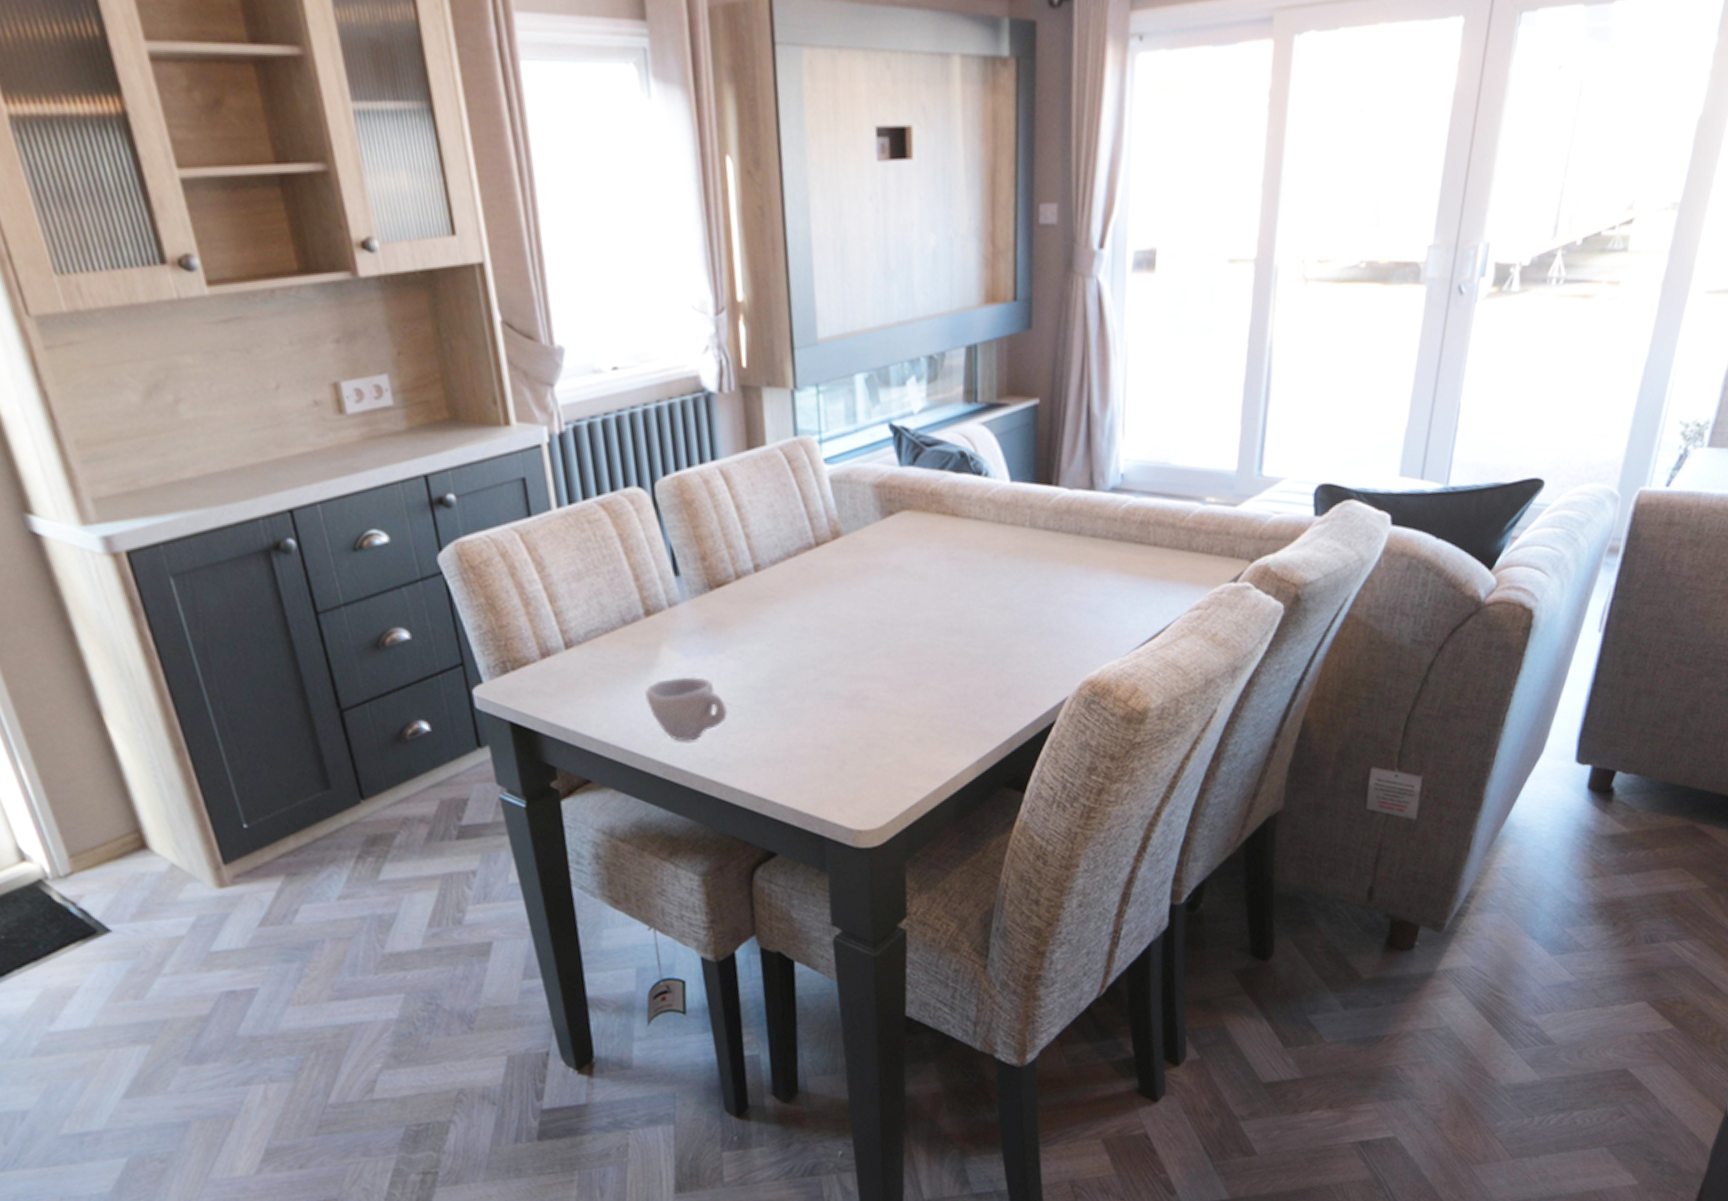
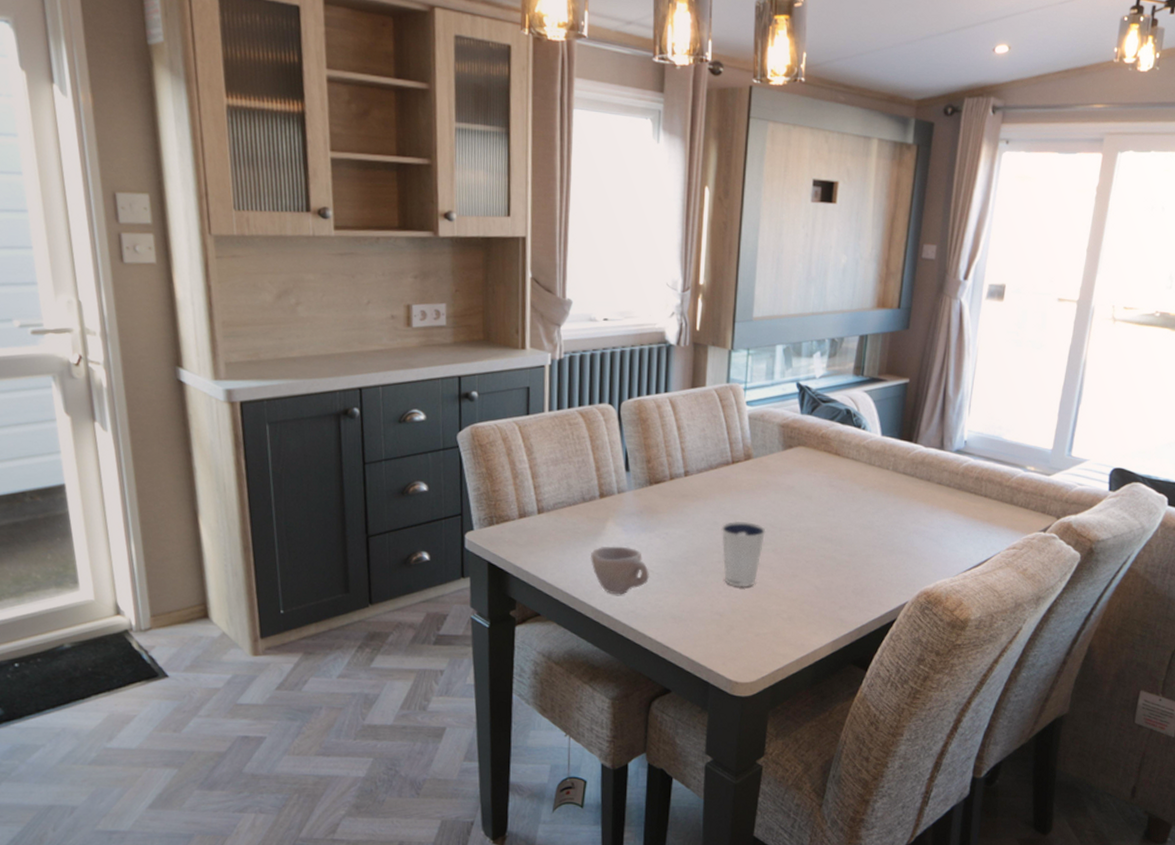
dixie cup: none [812,621,873,709] -> present [721,521,766,587]

